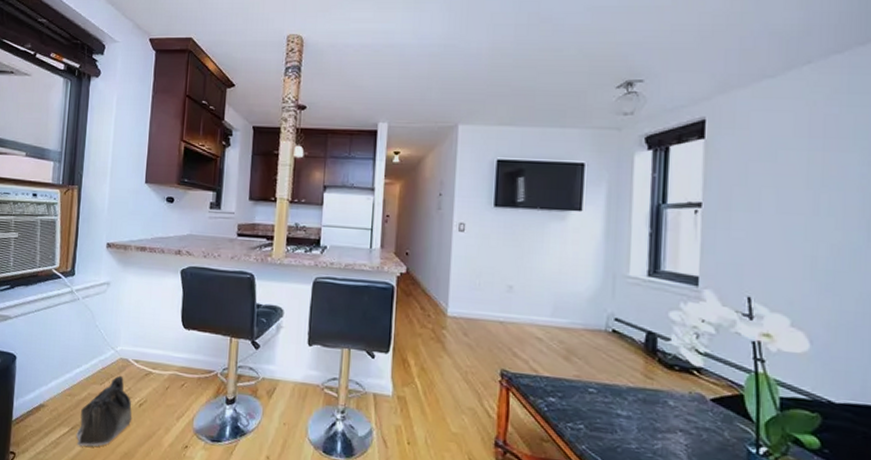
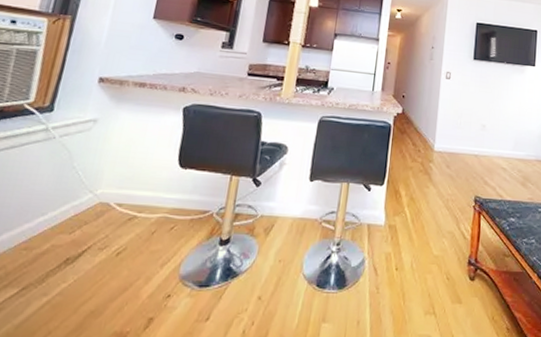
saddlebag: present [76,375,132,447] -> none [26,222,107,310]

